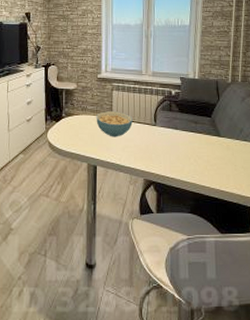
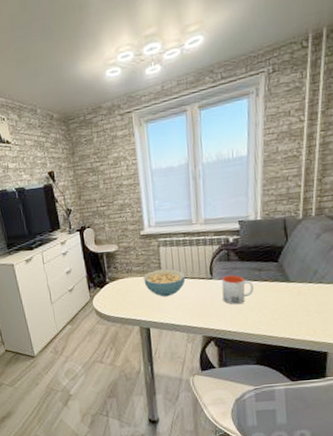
mug: none [163,124,191,152] -> present [221,275,254,305]

